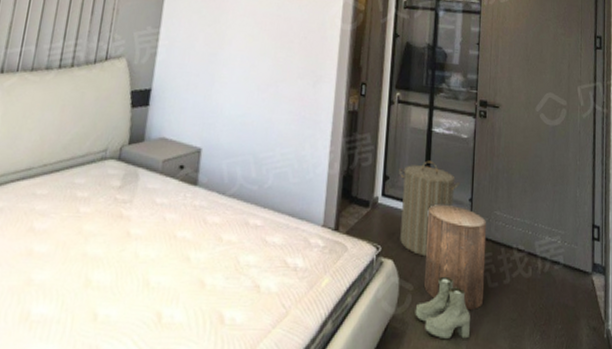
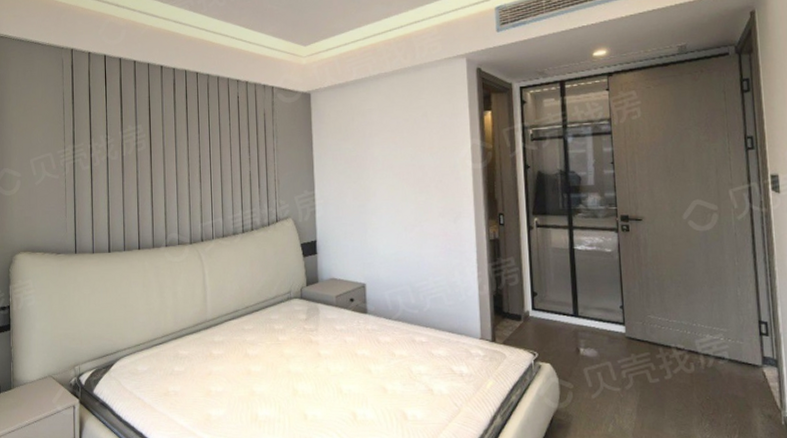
laundry hamper: present [399,160,461,257] -> none [546,275,609,359]
boots: present [415,276,471,340] -> none [577,375,636,429]
stool: present [424,204,487,310] -> none [580,312,646,403]

